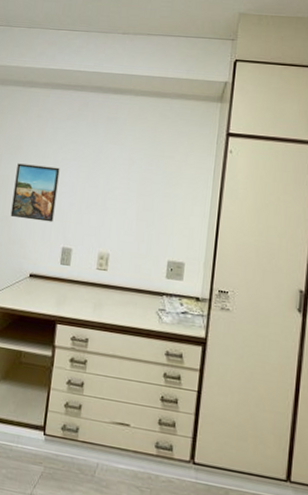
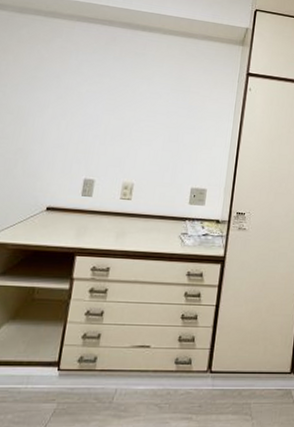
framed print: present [10,163,60,223] -> none [26,94,84,154]

